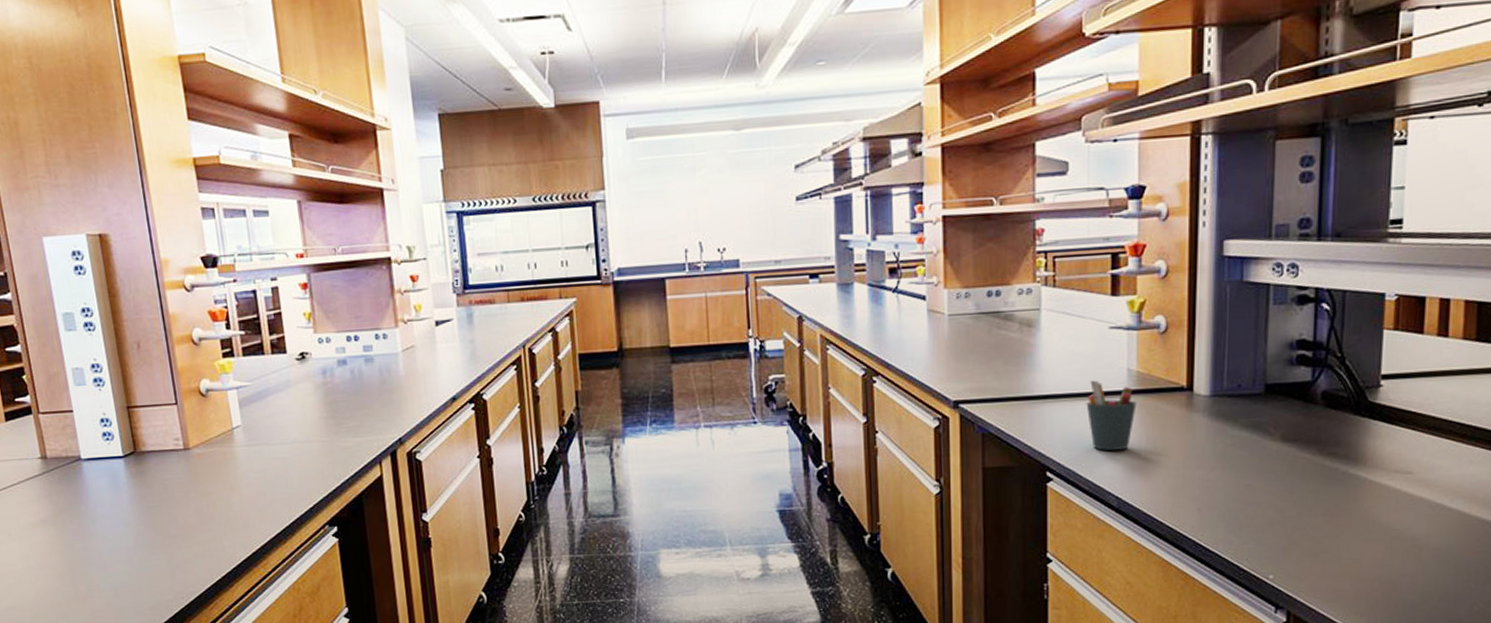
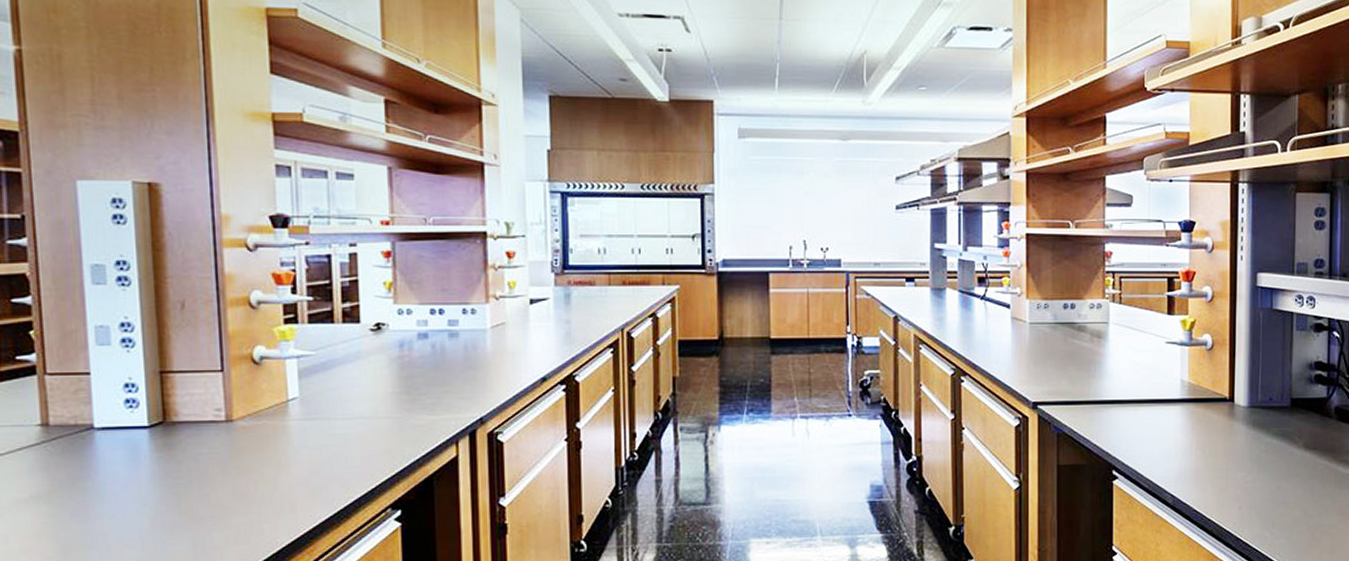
pen holder: present [1086,380,1137,451] -> none [1146,389,1188,452]

